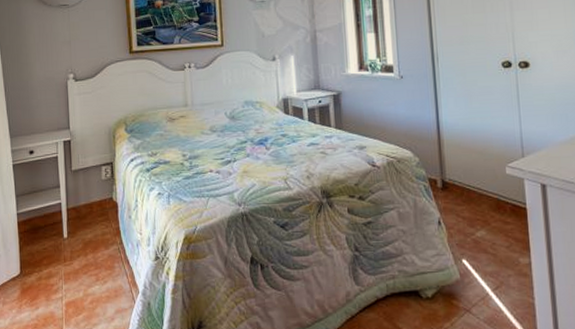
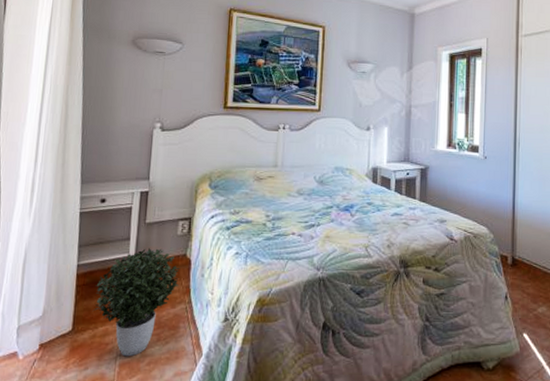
potted plant: none [36,194,110,297] -> present [92,248,180,357]

